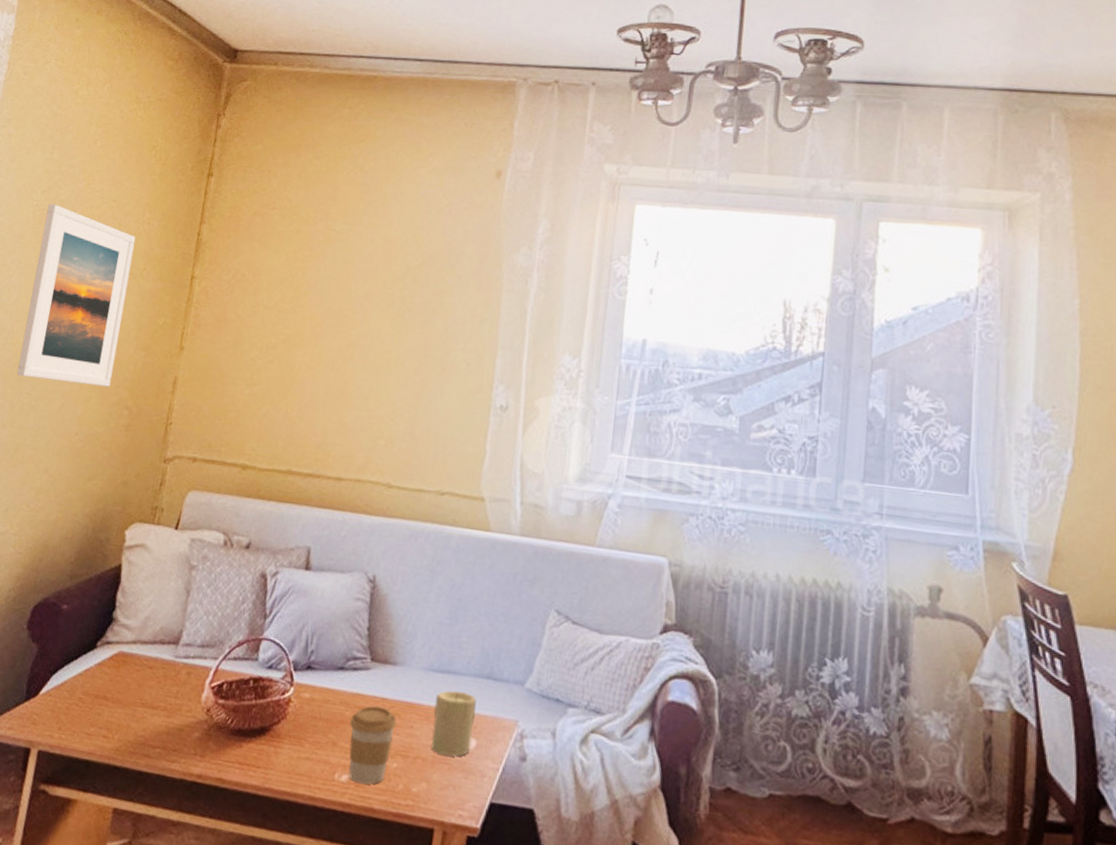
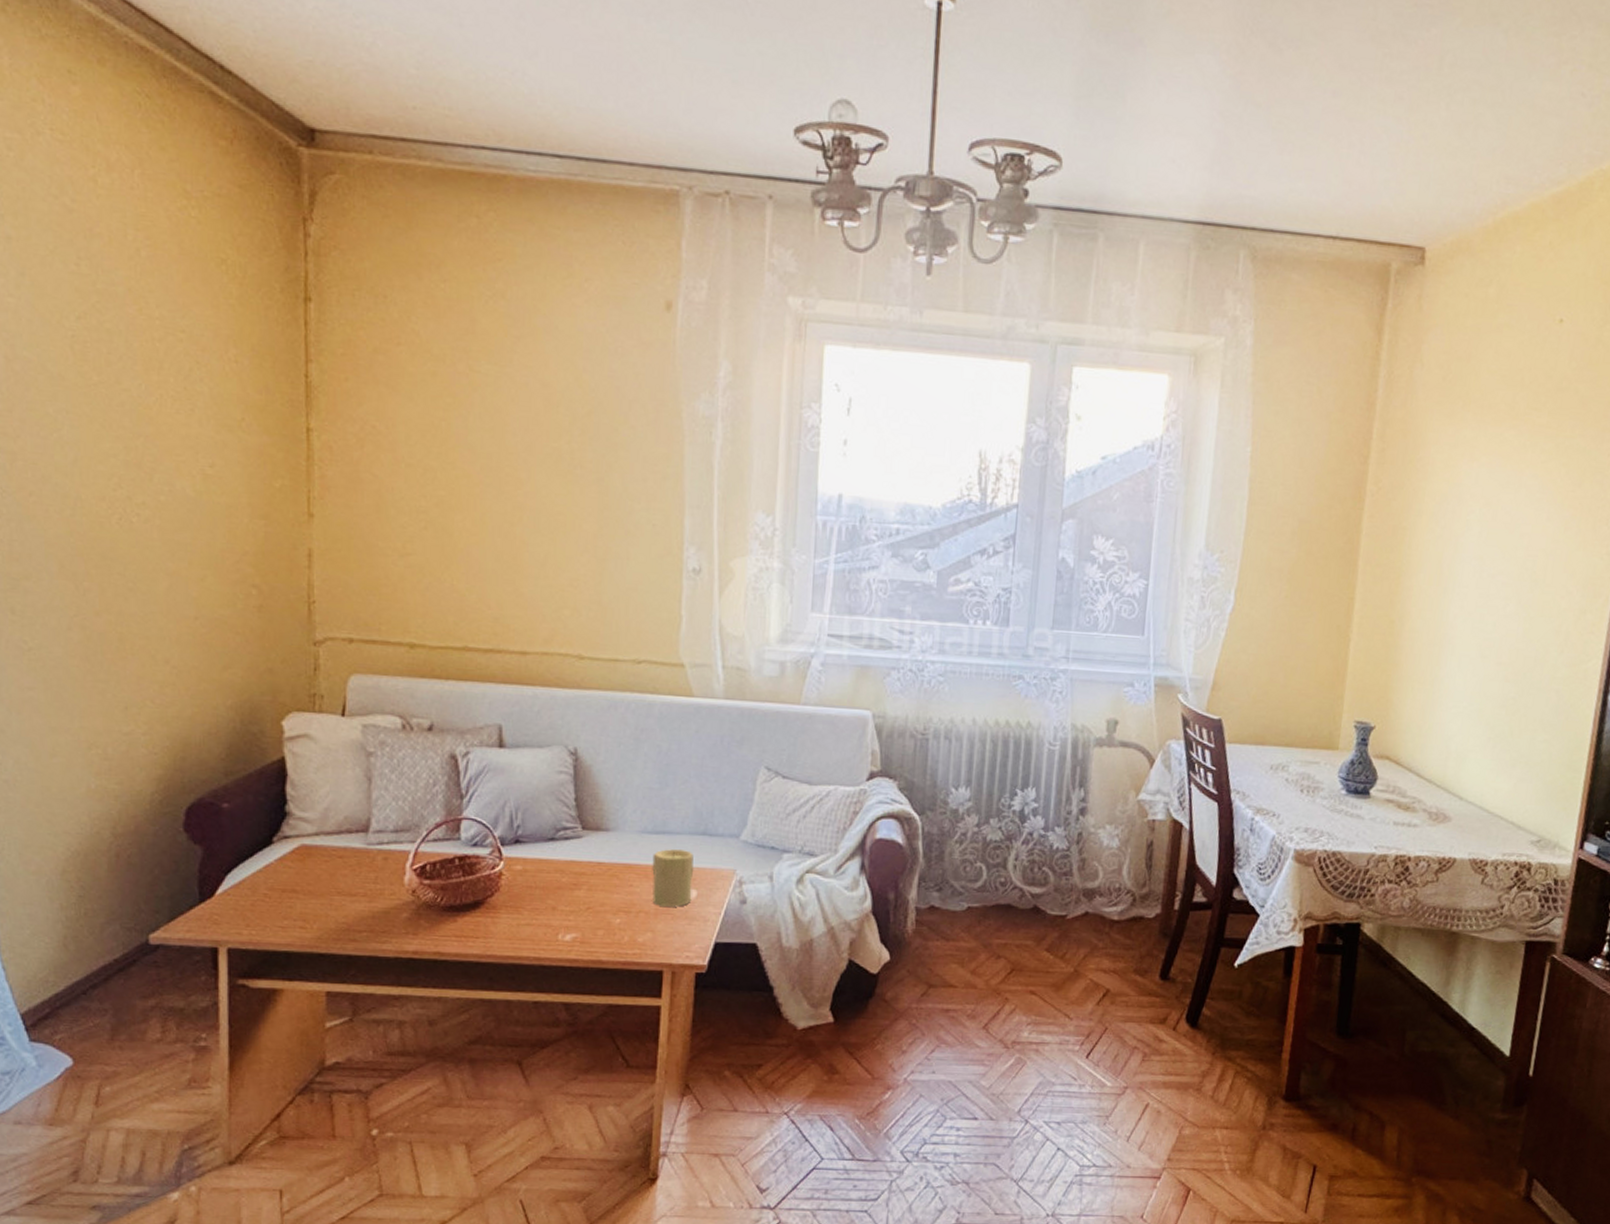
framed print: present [16,203,136,387] -> none [90,333,228,563]
coffee cup: present [348,705,397,785] -> none [568,870,615,940]

